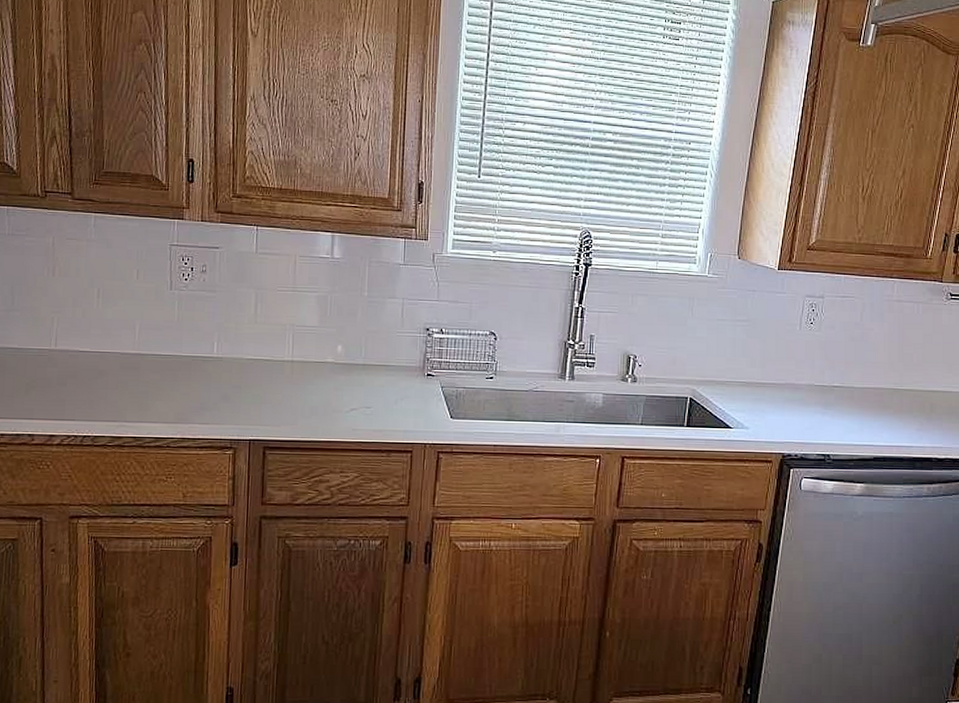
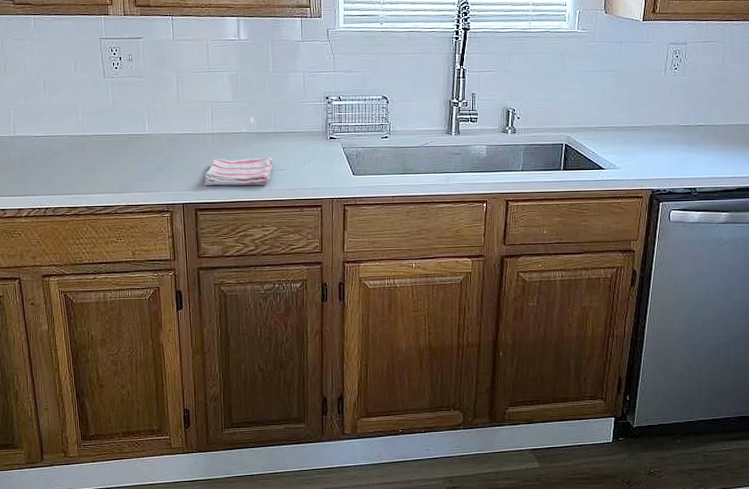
dish towel: none [277,390,360,424] -> present [204,158,273,186]

